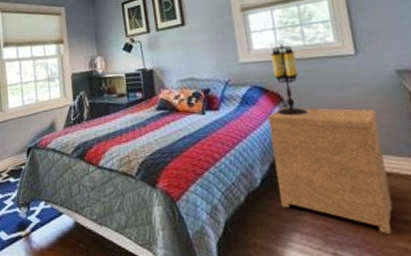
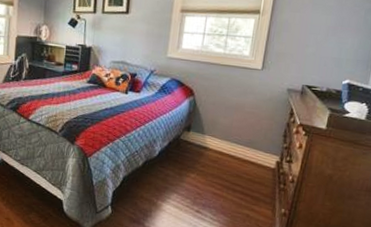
nightstand: present [268,107,394,234] -> none [169,100,262,204]
table lamp: present [271,43,308,116] -> none [186,48,215,110]

